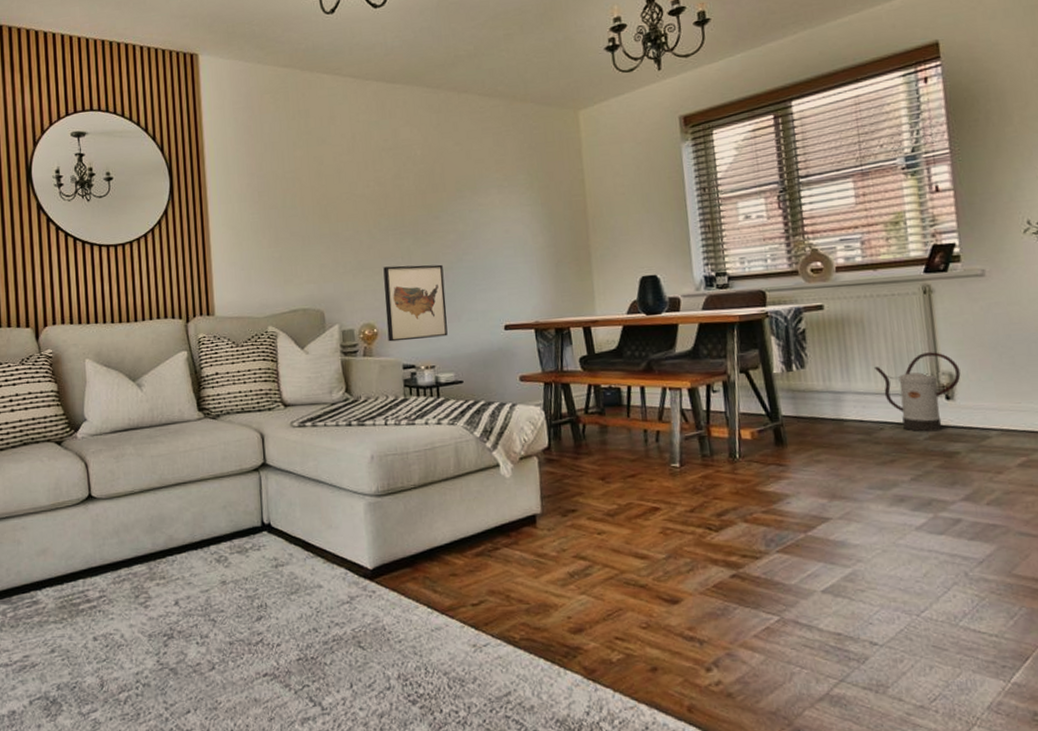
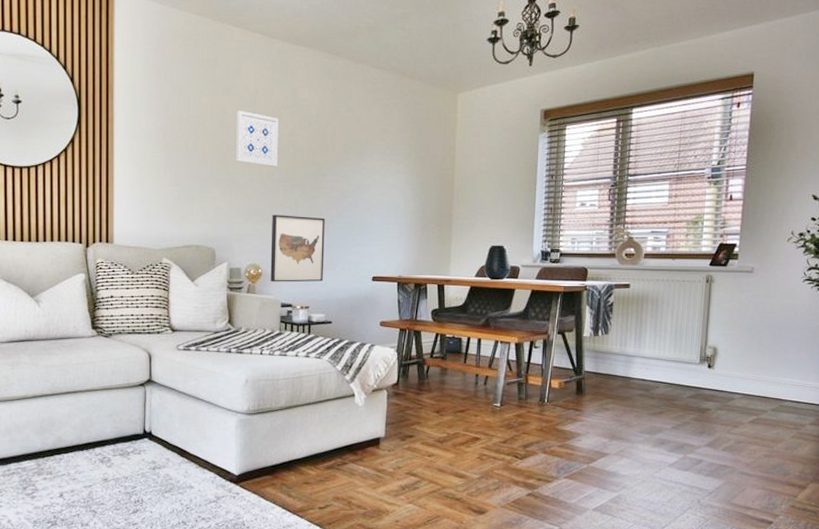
wall art: none [334,159,385,216] -> present [236,110,279,167]
watering can: present [873,352,961,432] -> none [659,330,722,392]

